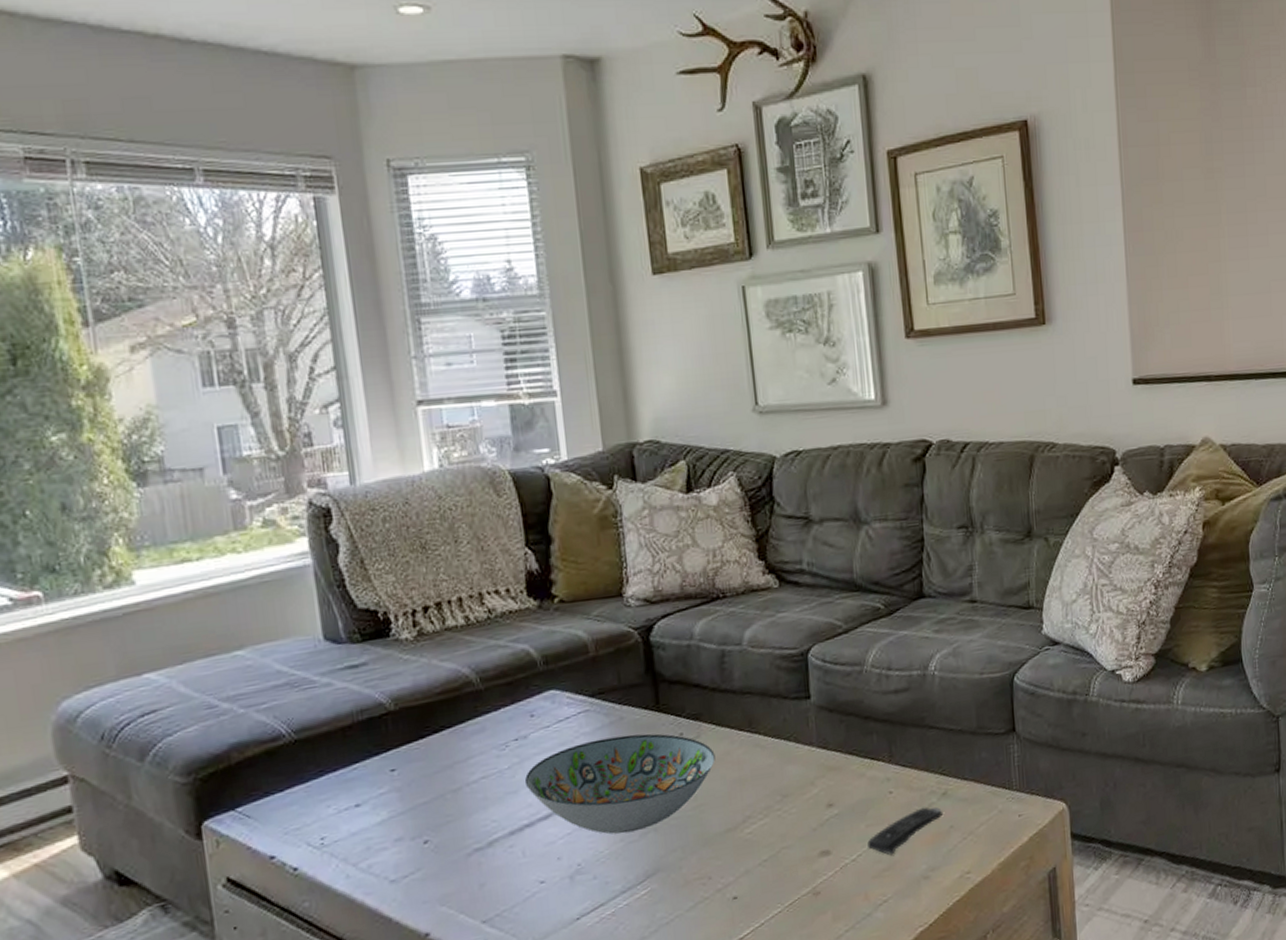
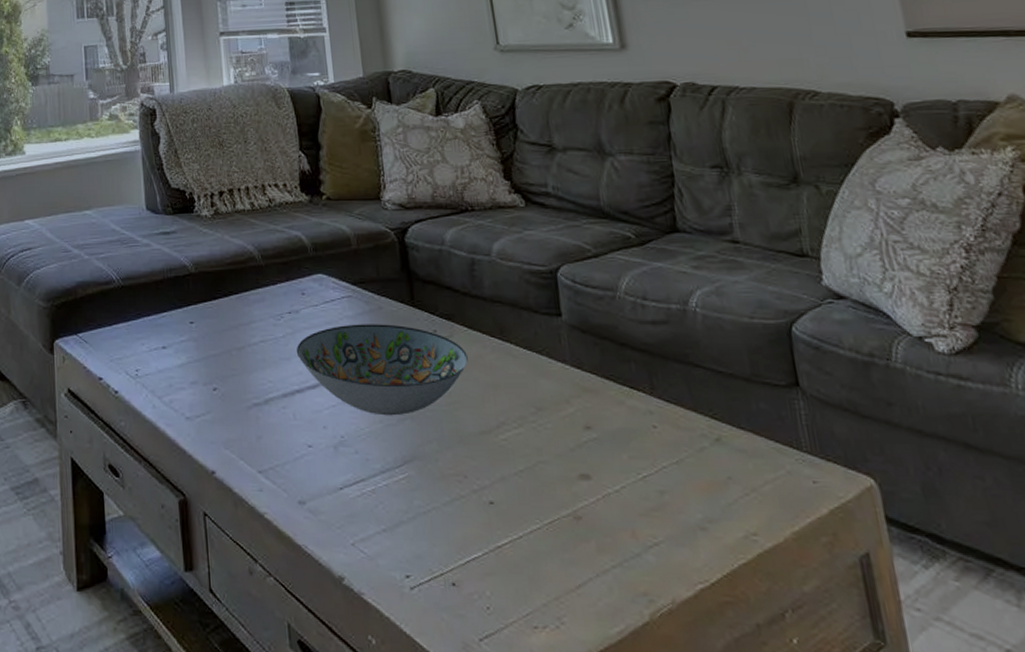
remote control: present [867,807,944,855] -> none [632,450,719,495]

